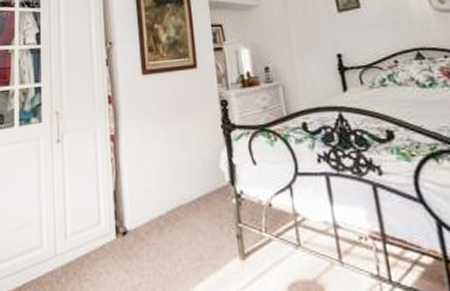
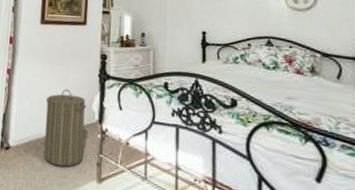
laundry hamper: none [162,149,219,246] -> present [44,89,87,167]

